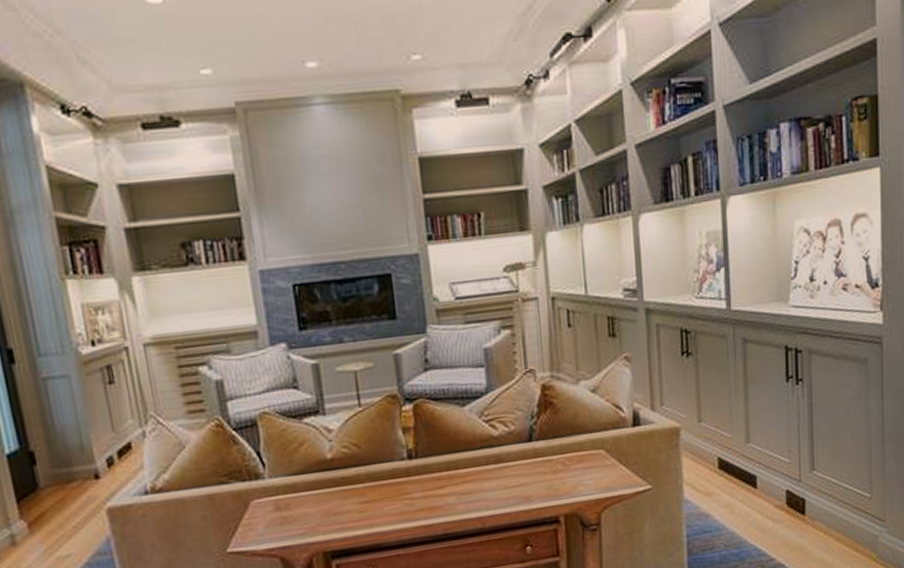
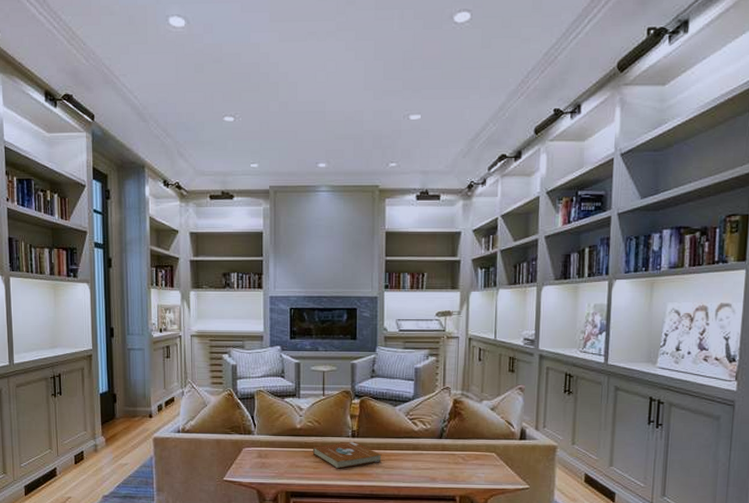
book: none [353,464,454,507] -> present [312,441,382,469]

